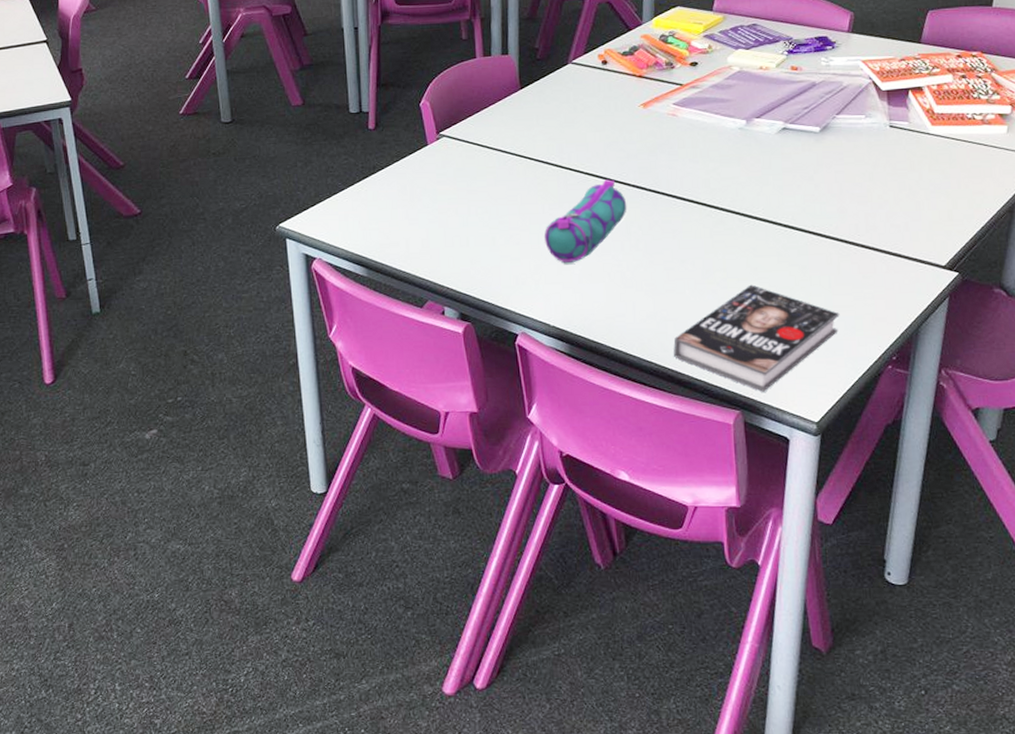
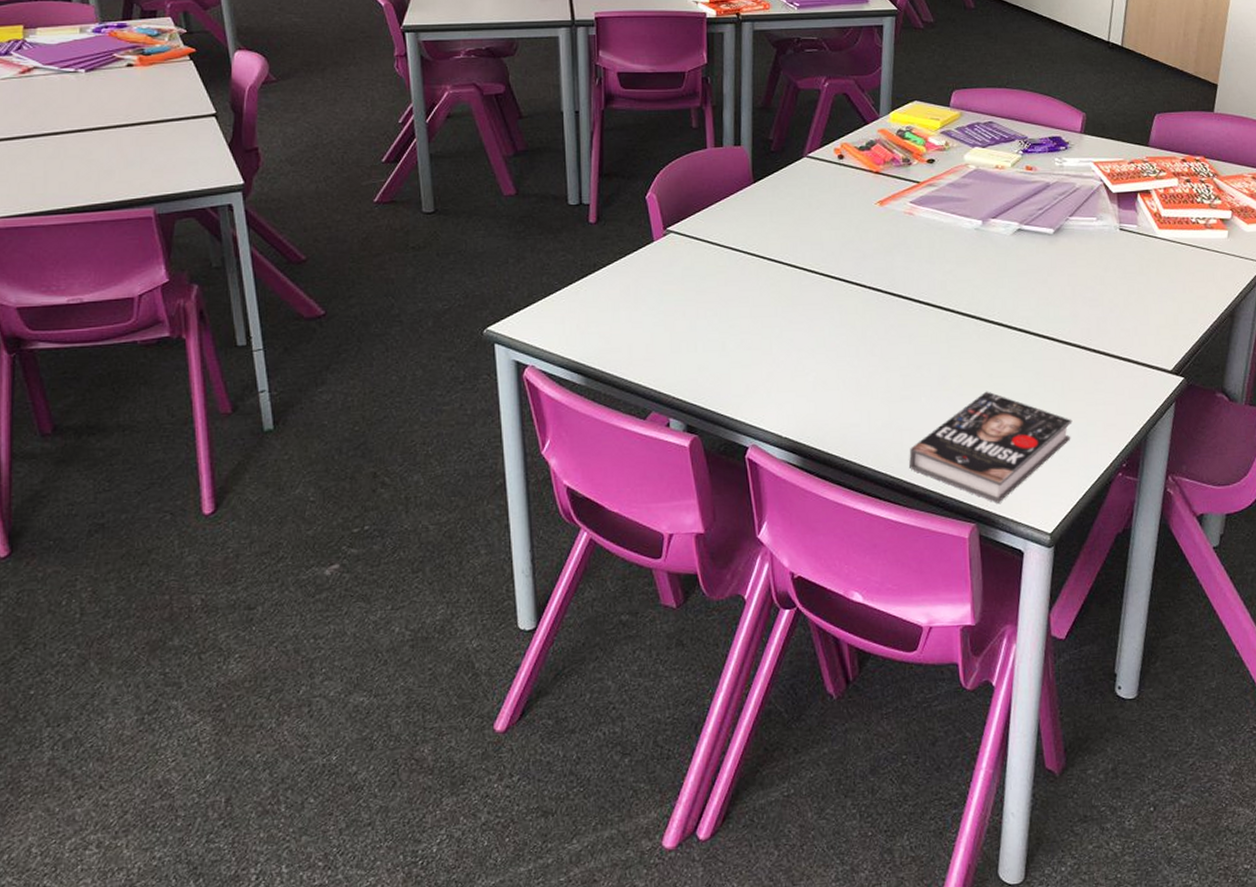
pencil case: present [544,179,627,264] -> none [777,280,863,370]

